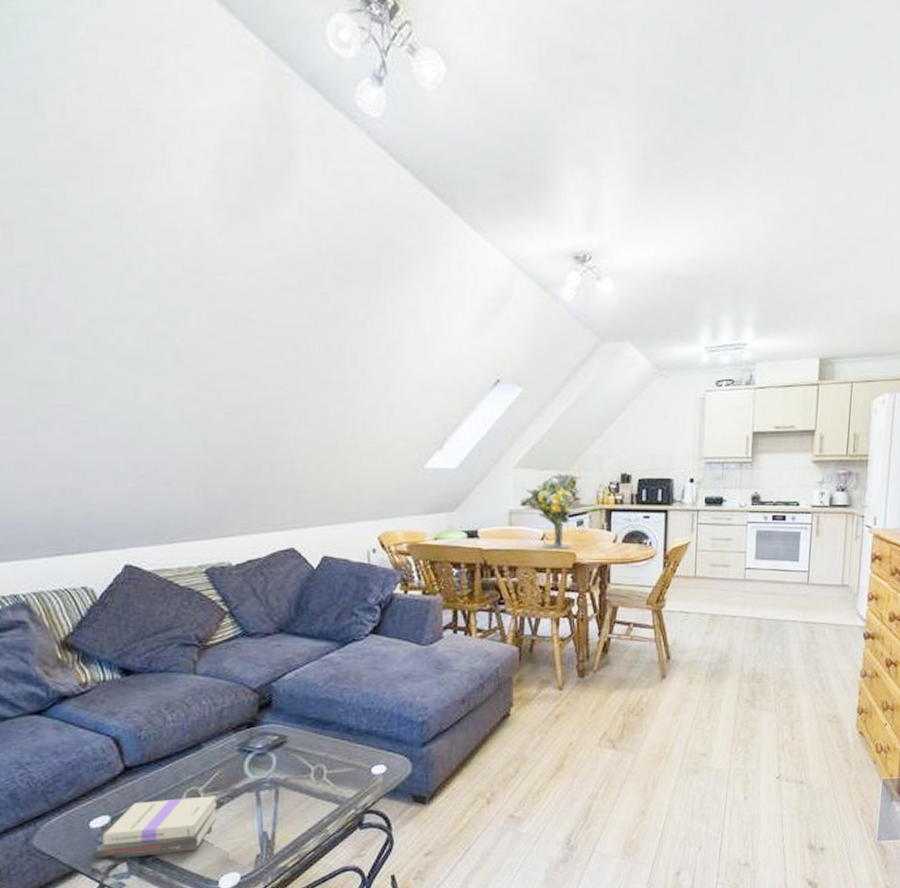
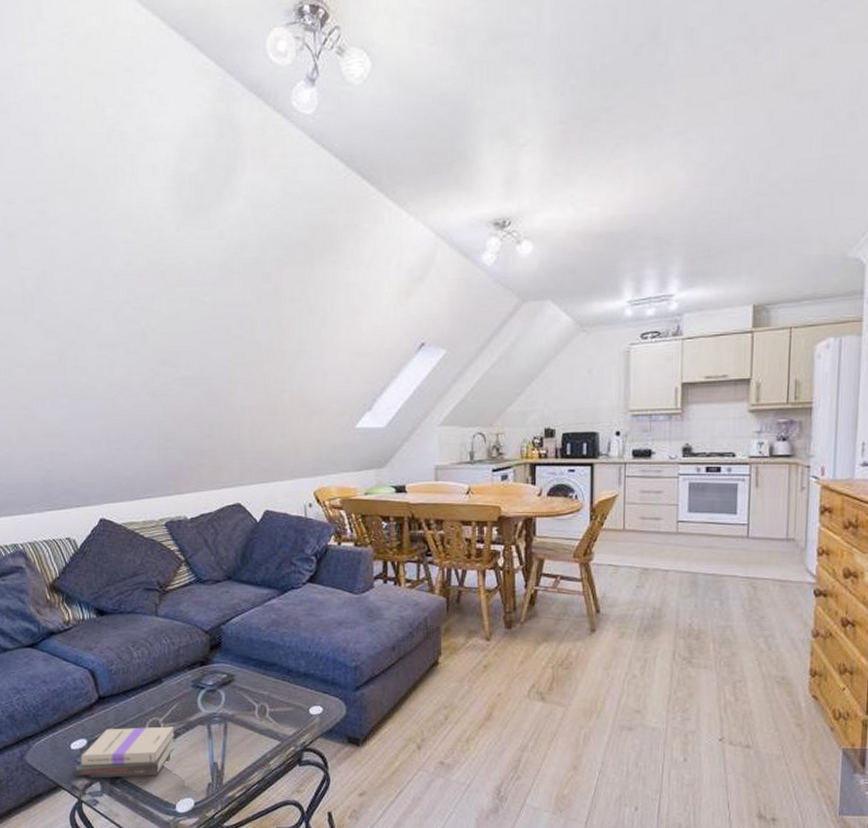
bouquet: present [519,473,578,549] -> none [445,429,501,503]

